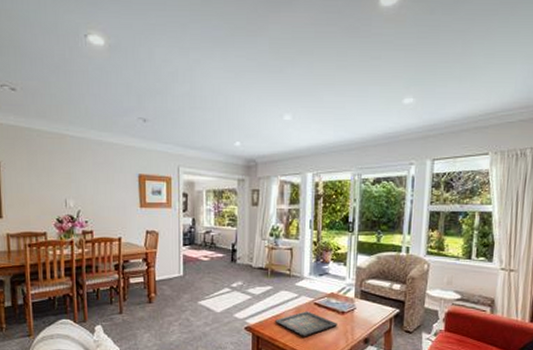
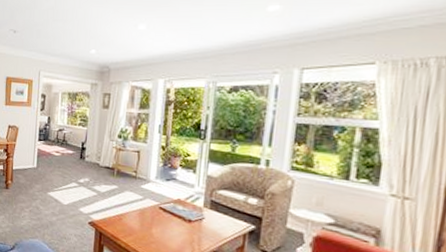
icon panel: present [274,311,337,337] -> none [117,214,183,241]

